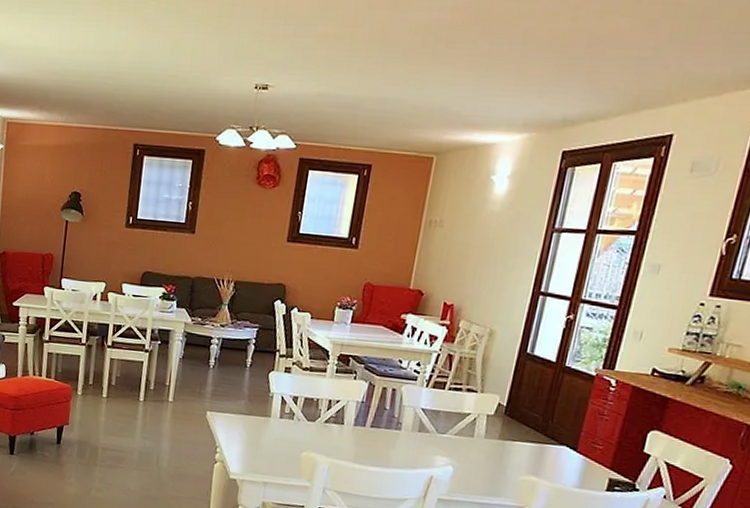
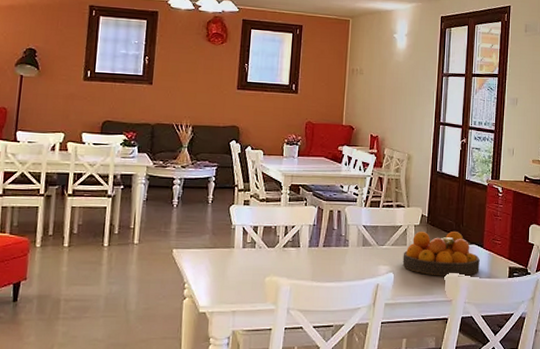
fruit bowl: none [466,423,570,482] -> present [402,230,480,277]

